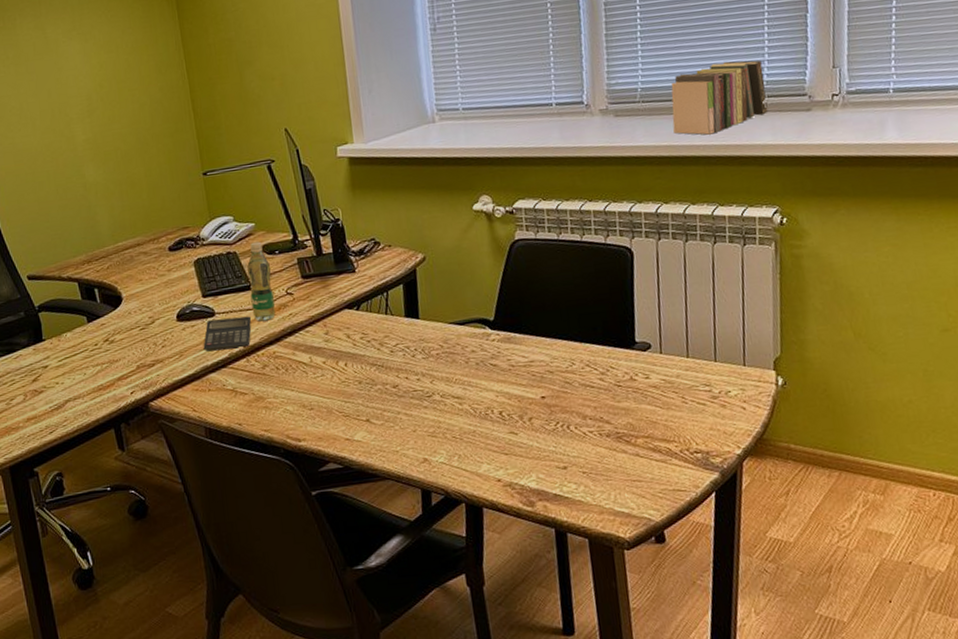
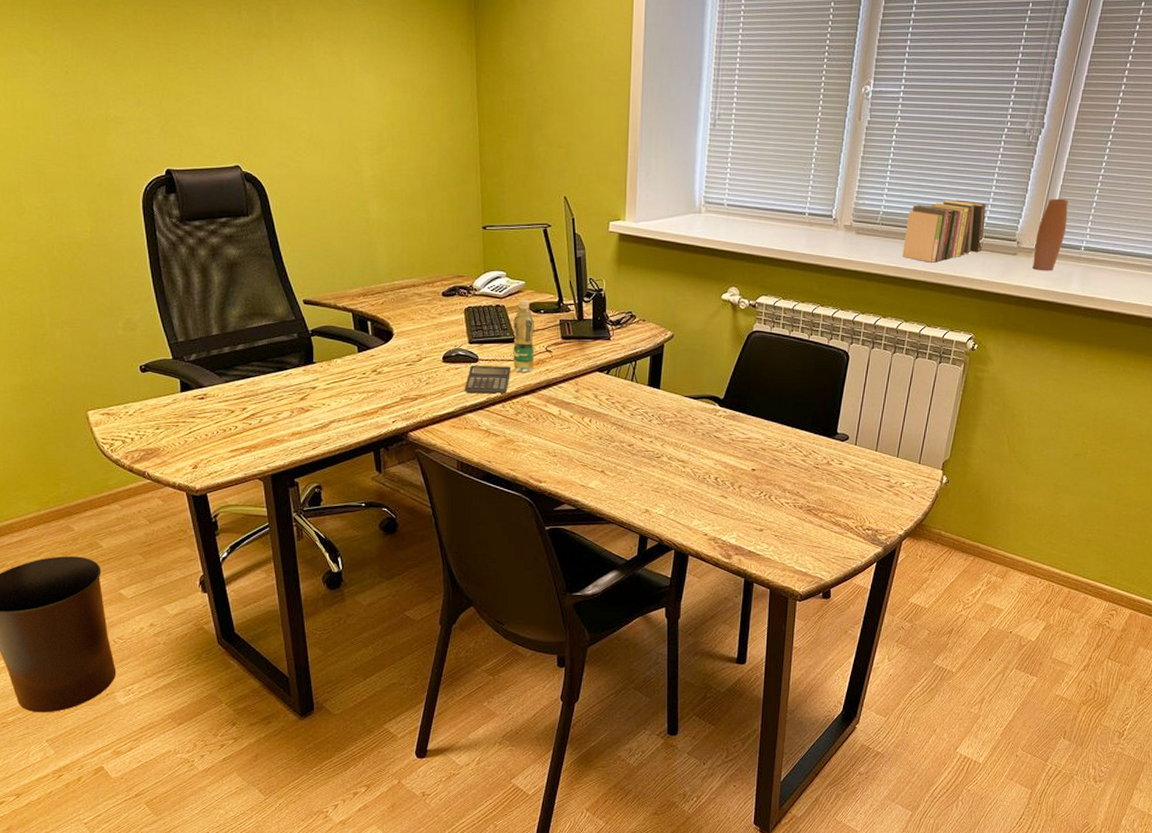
vase: none [830,40,866,124] -> present [1033,198,1068,271]

